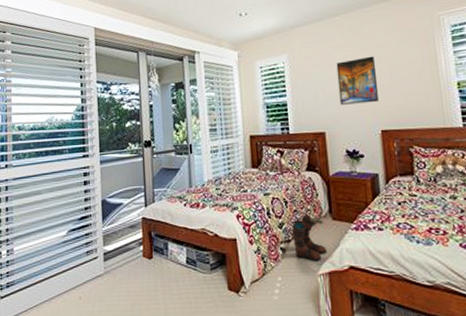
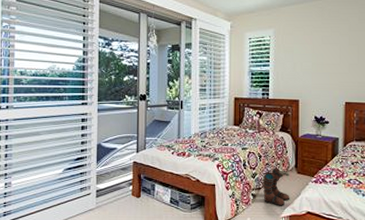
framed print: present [336,56,380,105] -> none [314,38,348,78]

